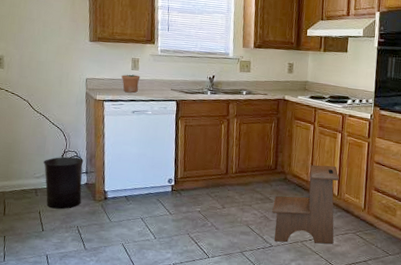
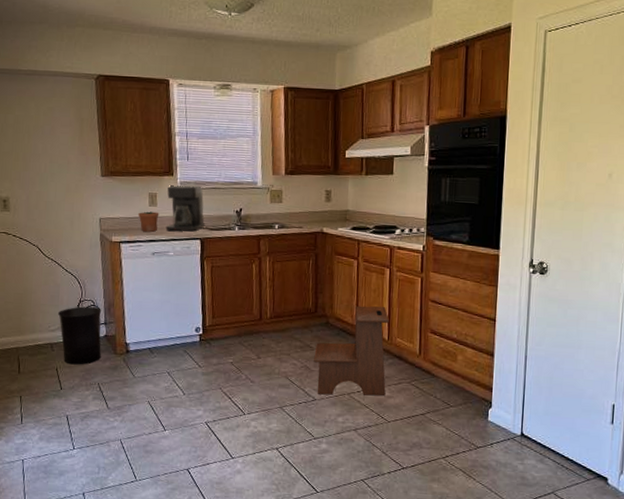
coffee maker: none [145,52,182,94] -> present [165,185,206,232]

